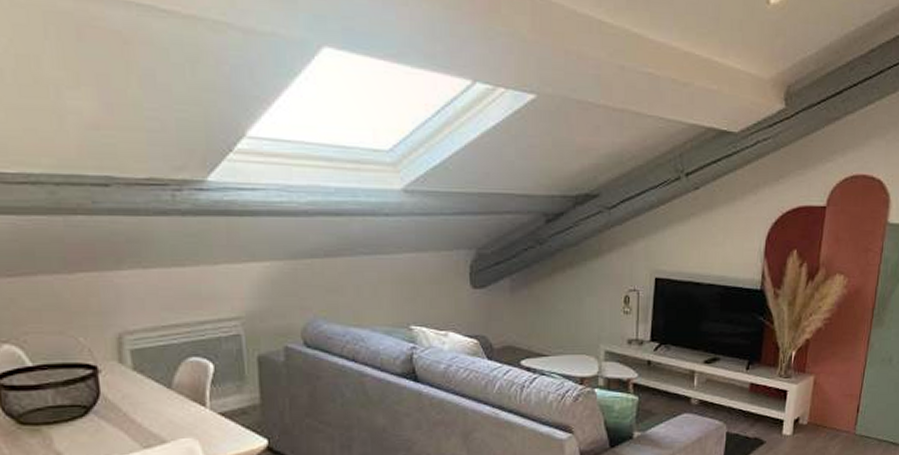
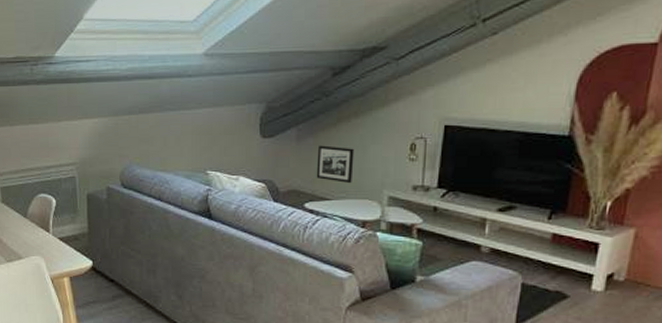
picture frame: none [532,297,570,339] -> present [316,145,355,184]

